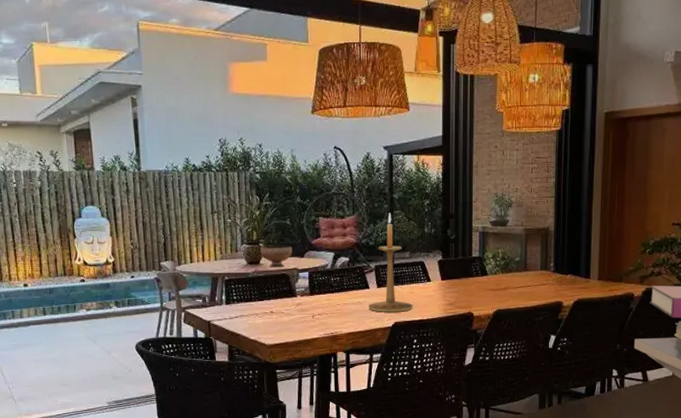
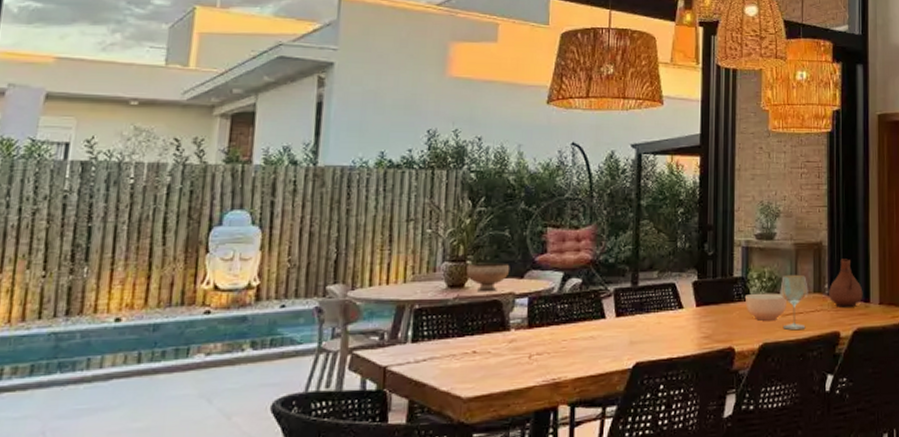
candlestick: present [368,213,413,312] -> none [603,223,660,350]
bowl: none [481,270,518,292] -> present [744,293,788,321]
wine glass: none [511,255,536,299] -> present [780,274,808,330]
pitcher: none [554,242,584,282] -> present [829,259,863,307]

